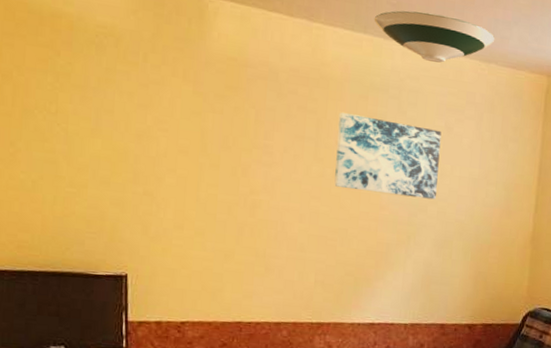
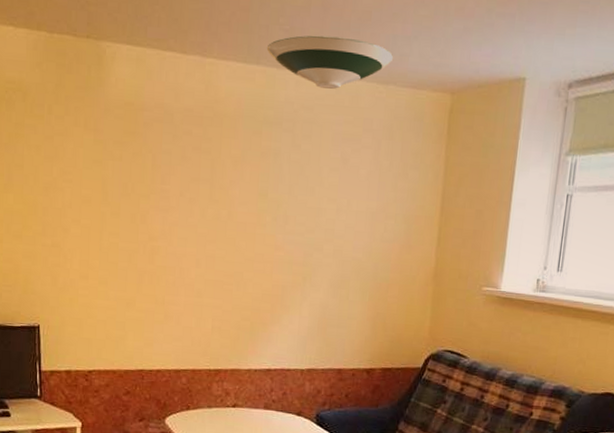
wall art: present [334,112,442,200] -> none [229,151,337,238]

